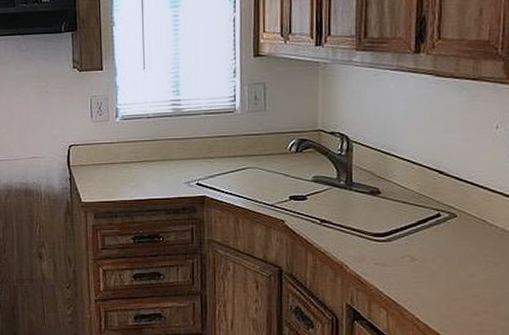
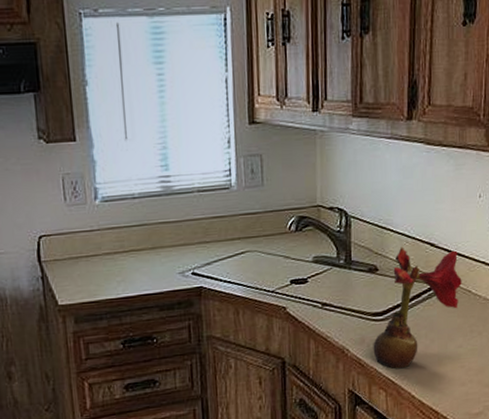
flower: none [374,172,475,289] -> present [373,246,462,369]

